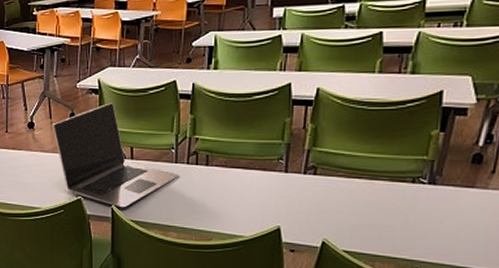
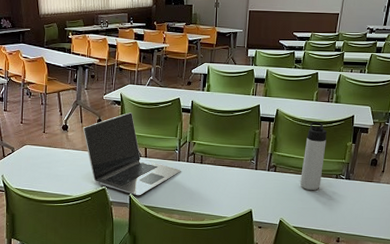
thermos bottle: none [353,103,397,201] -> present [300,122,327,191]

